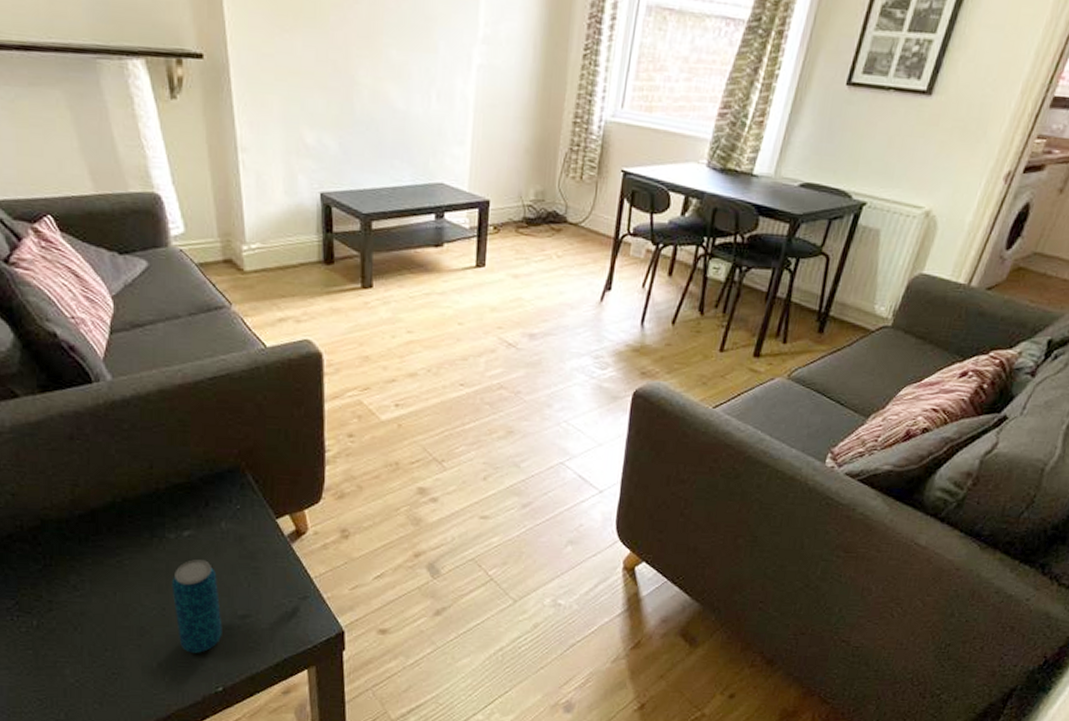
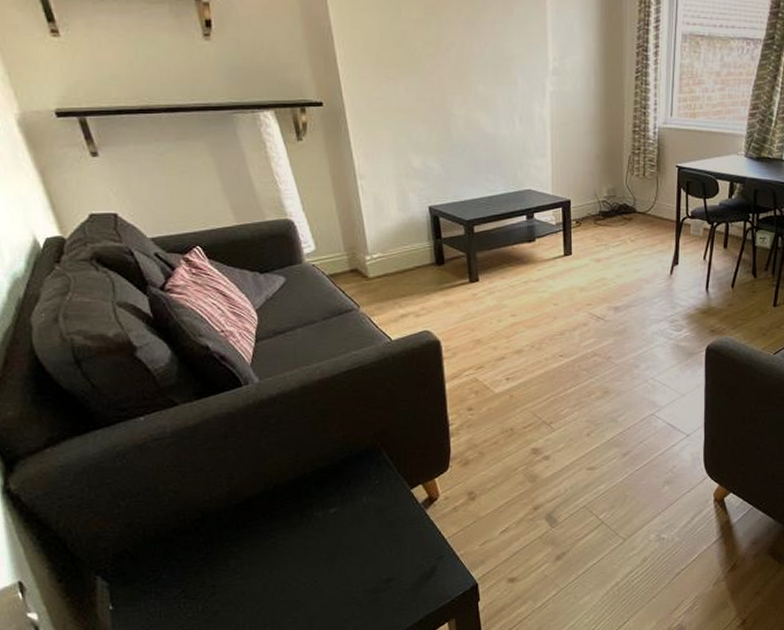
beverage can: present [171,559,222,653] -> none [321,533,370,619]

